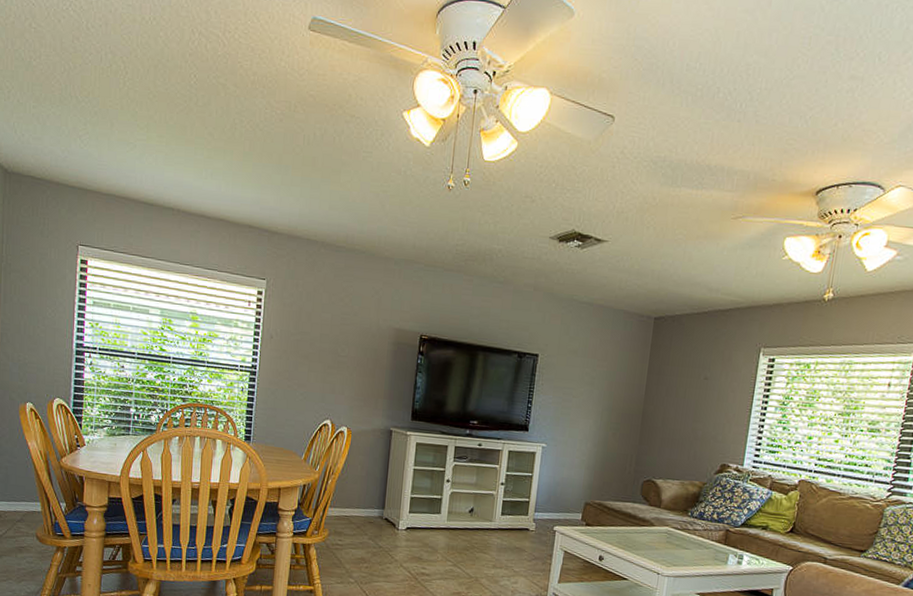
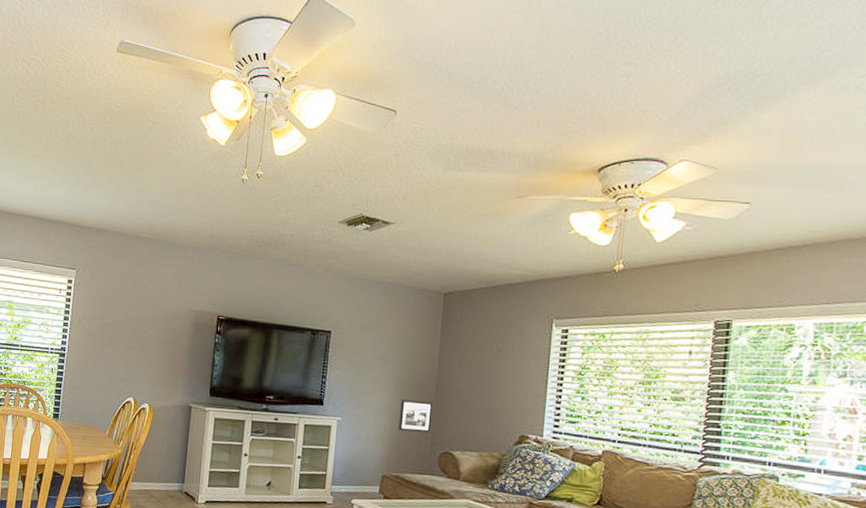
picture frame: none [602,427,639,461] -> present [398,400,433,433]

